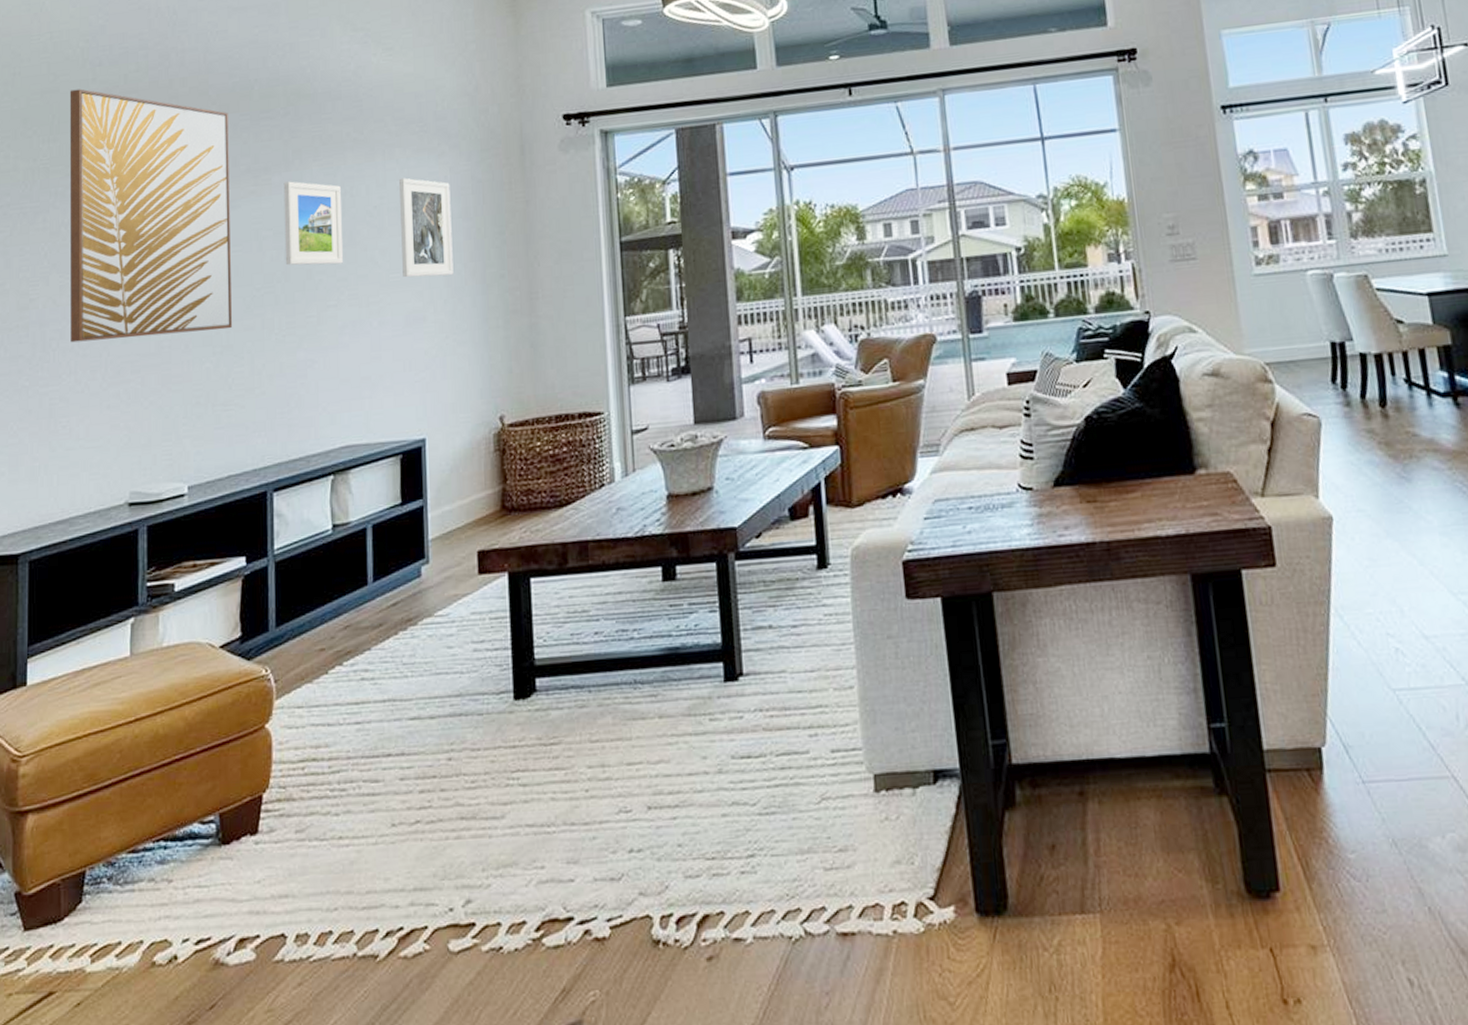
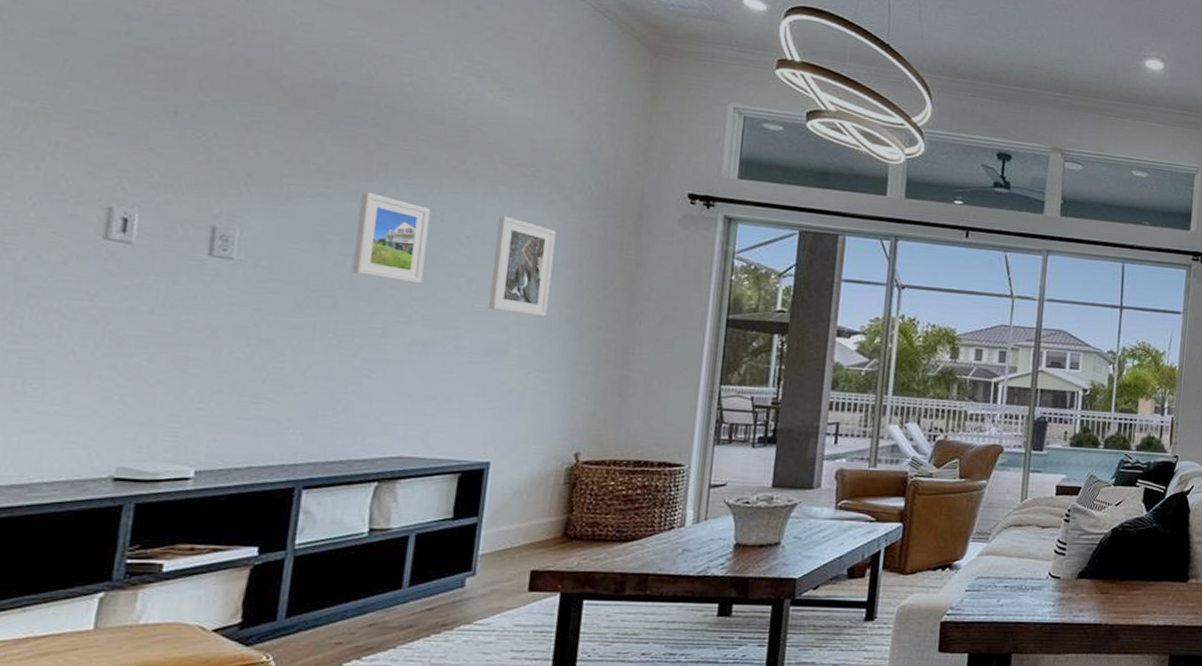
wall art: present [69,89,232,343] -> none [56,37,303,324]

